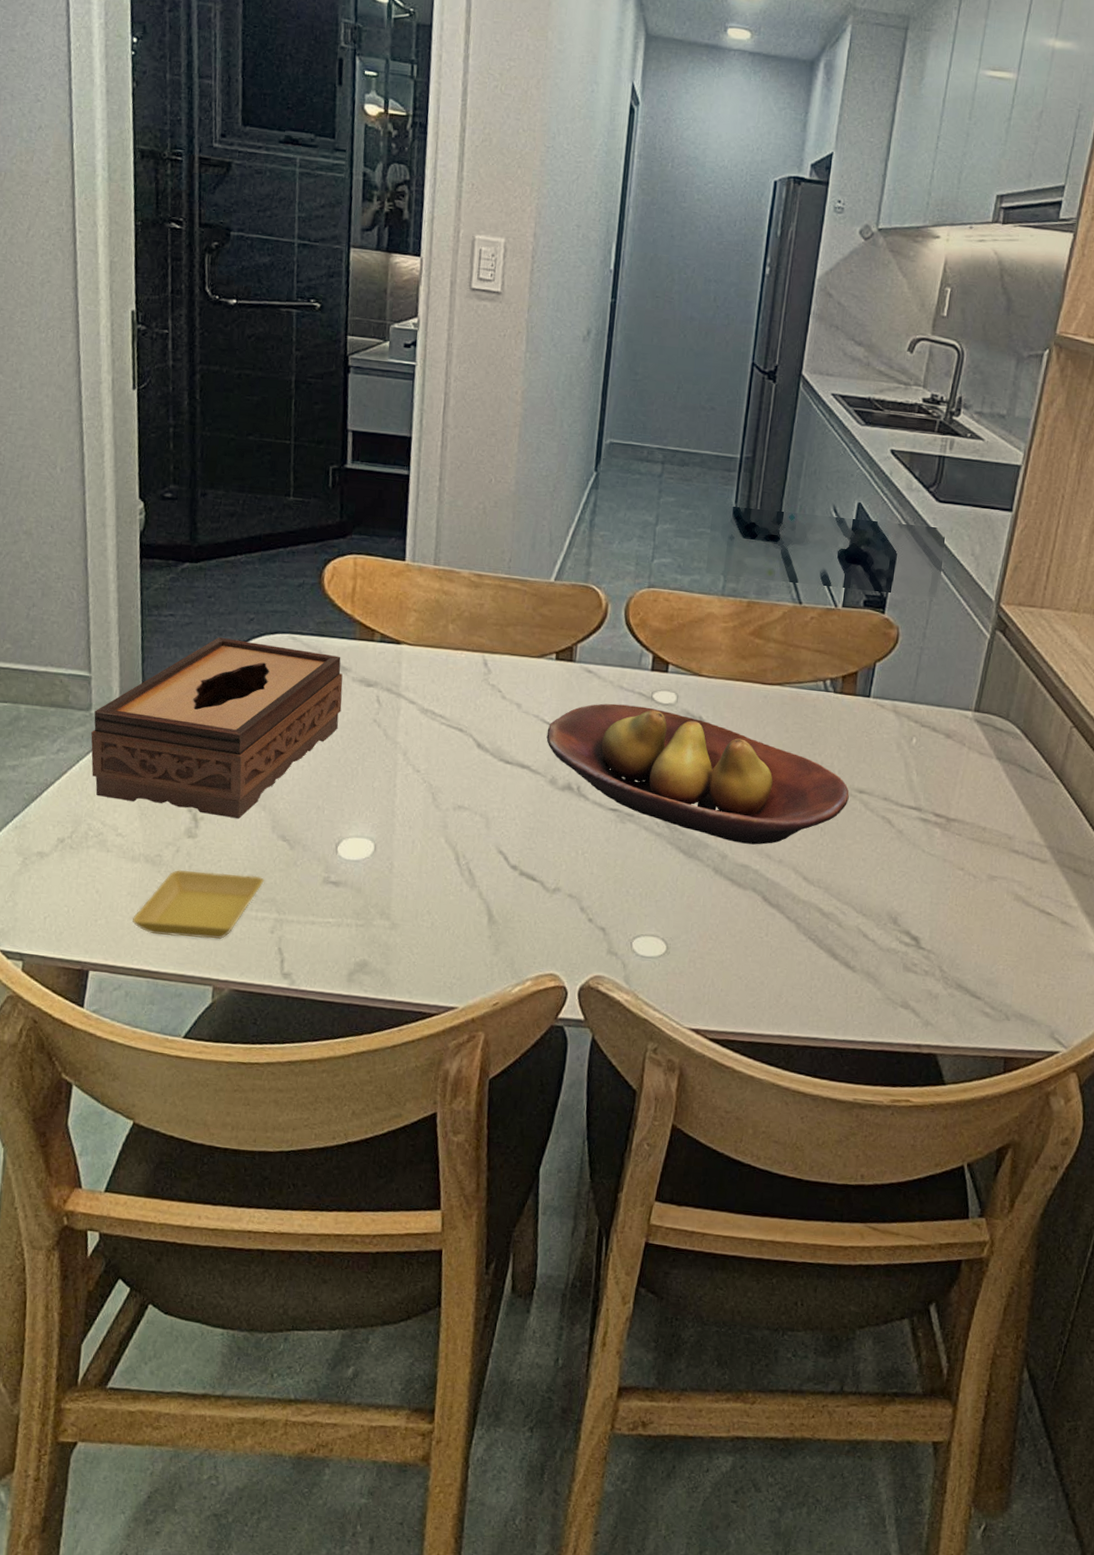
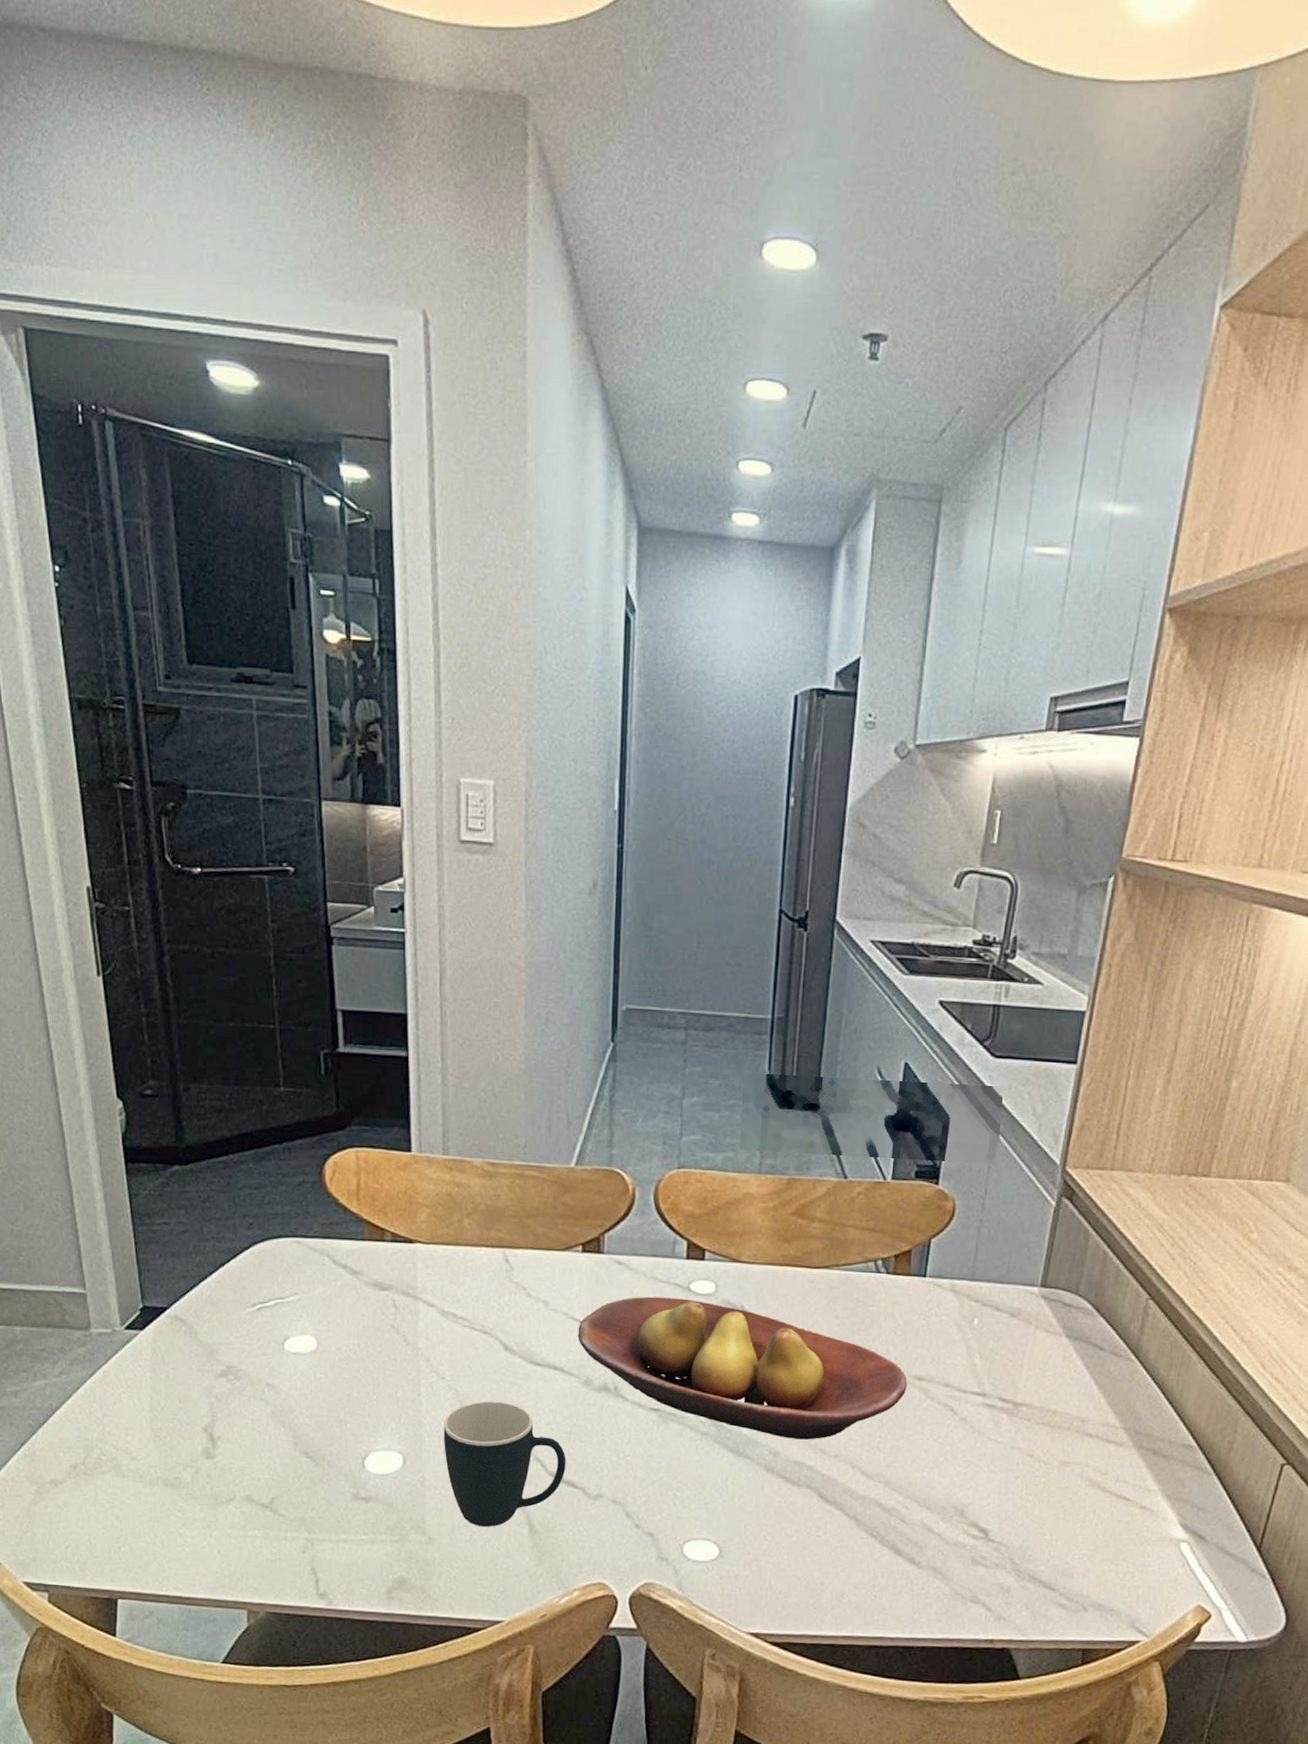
tissue box: present [91,637,343,819] -> none [93,1244,356,1436]
saucer: present [132,869,264,940] -> none [156,1491,290,1562]
mug: none [413,794,528,915] -> present [443,1400,566,1527]

